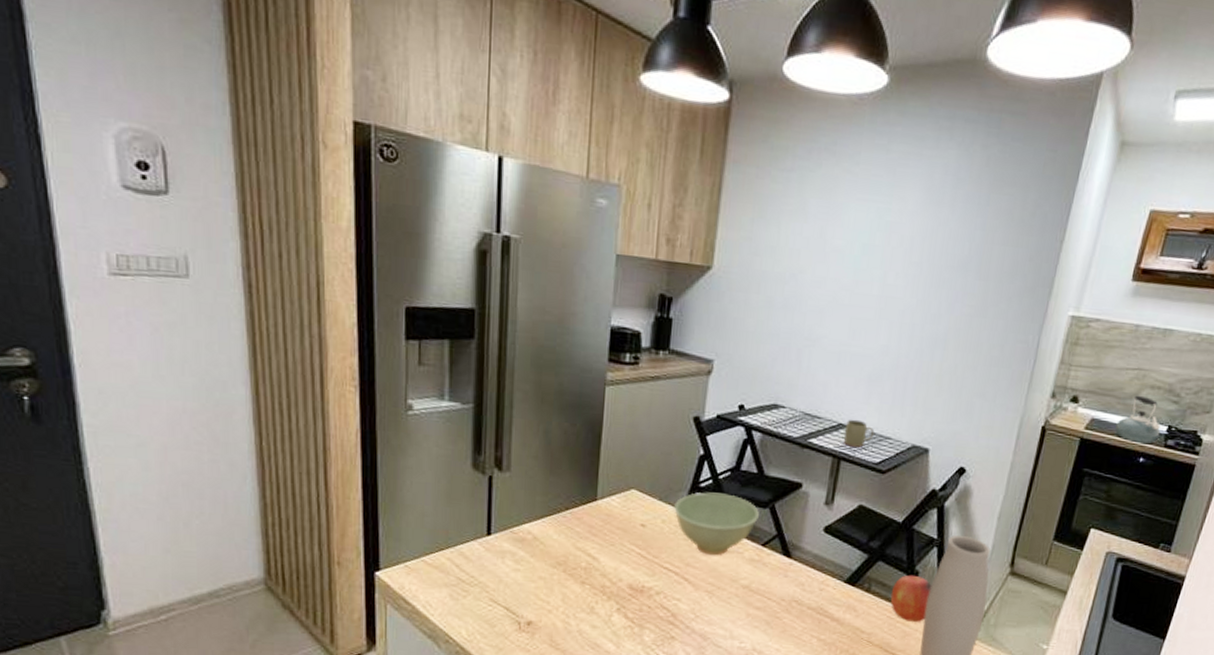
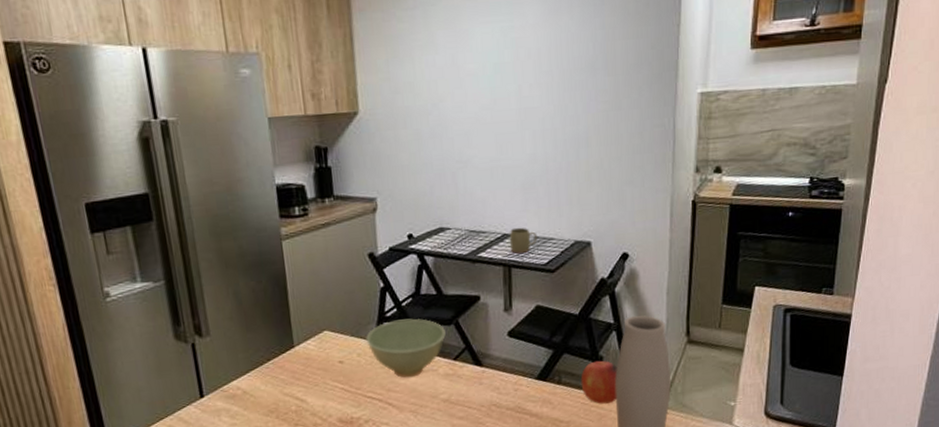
kettle: present [1115,395,1161,445] -> none [761,154,804,200]

